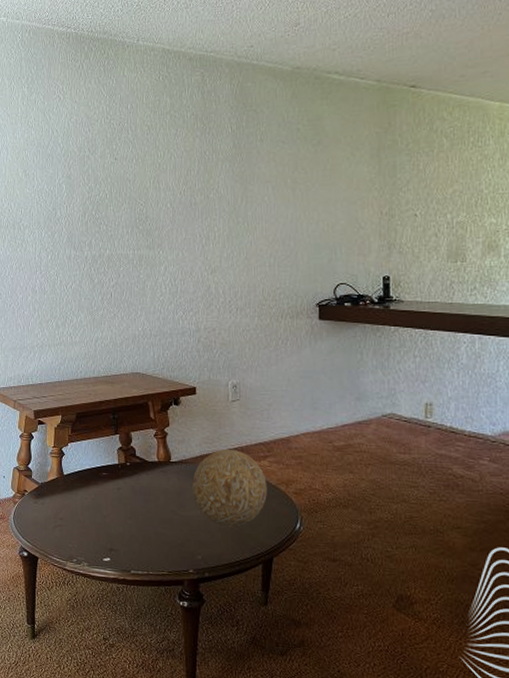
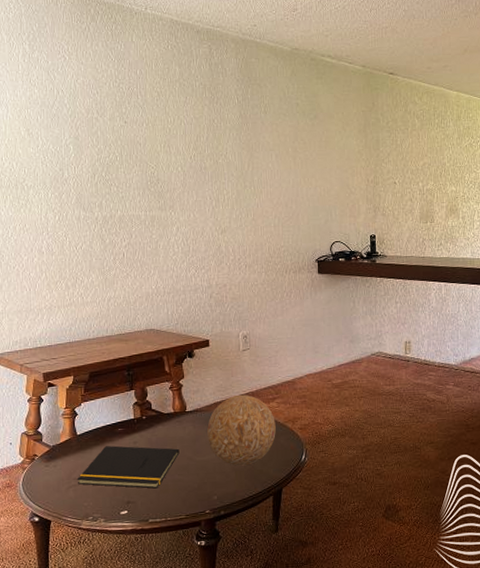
notepad: none [62,489,163,539] -> present [77,446,180,489]

